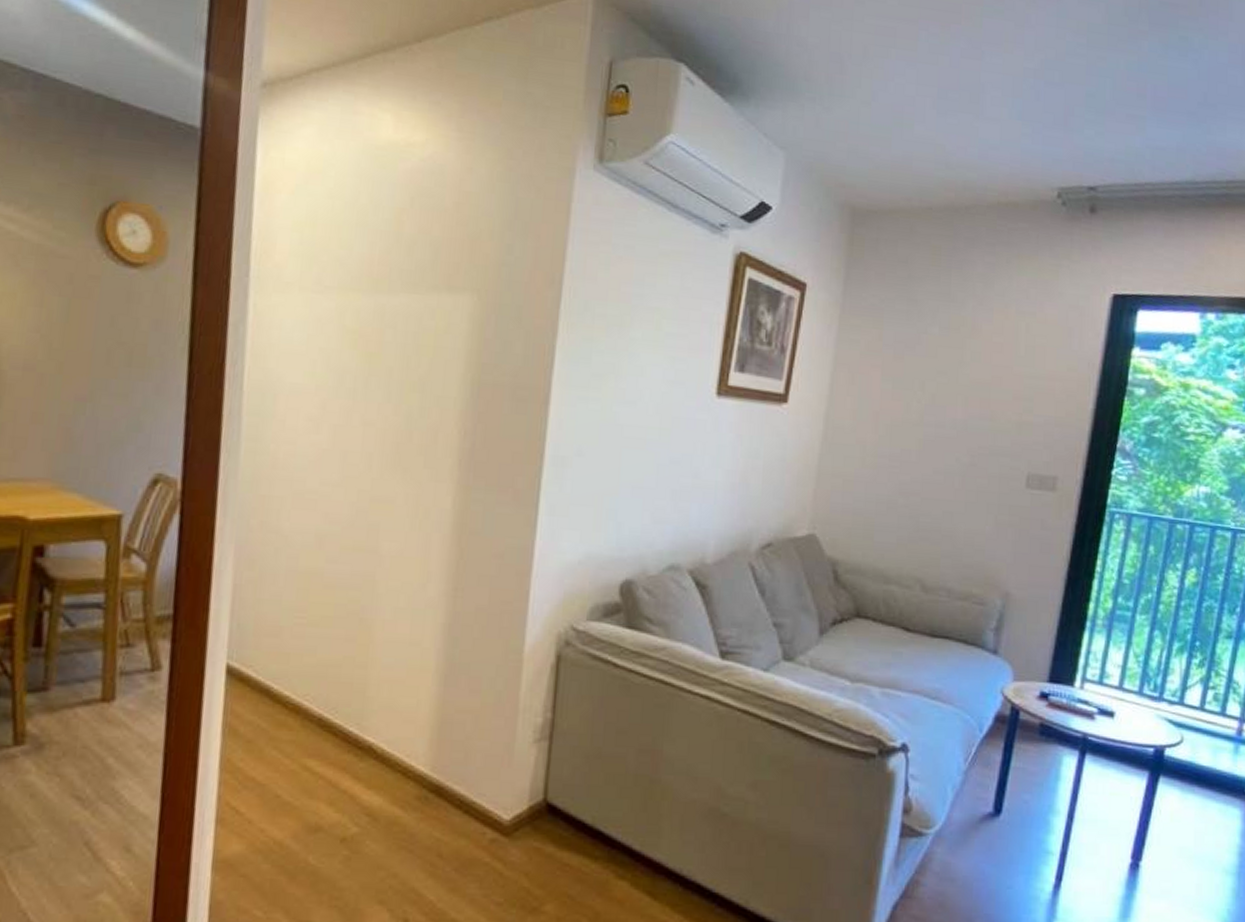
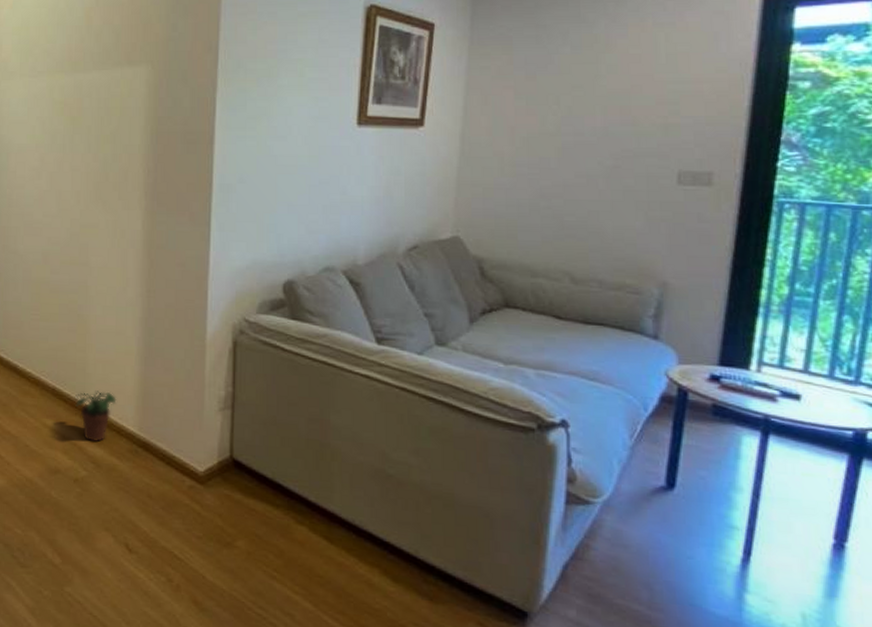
potted plant: none [348,719,405,789] -> present [74,390,117,443]

